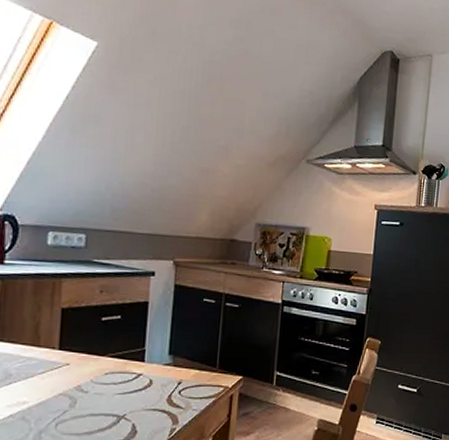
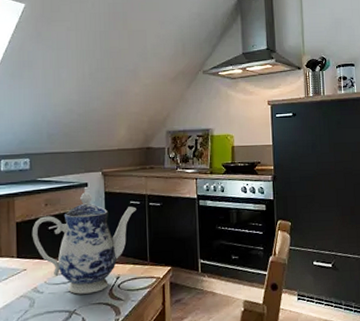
teapot: none [80,282,210,398] -> present [32,192,136,294]

